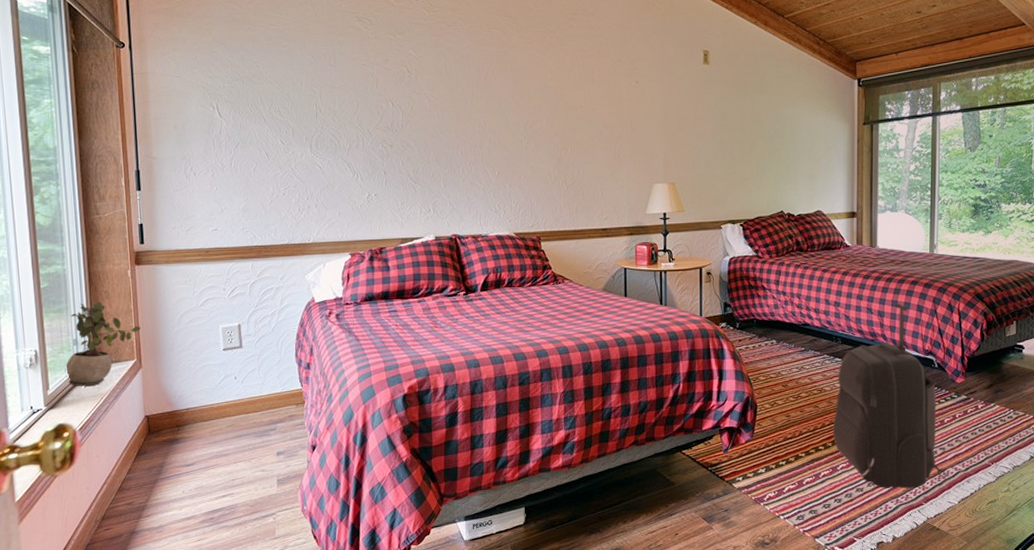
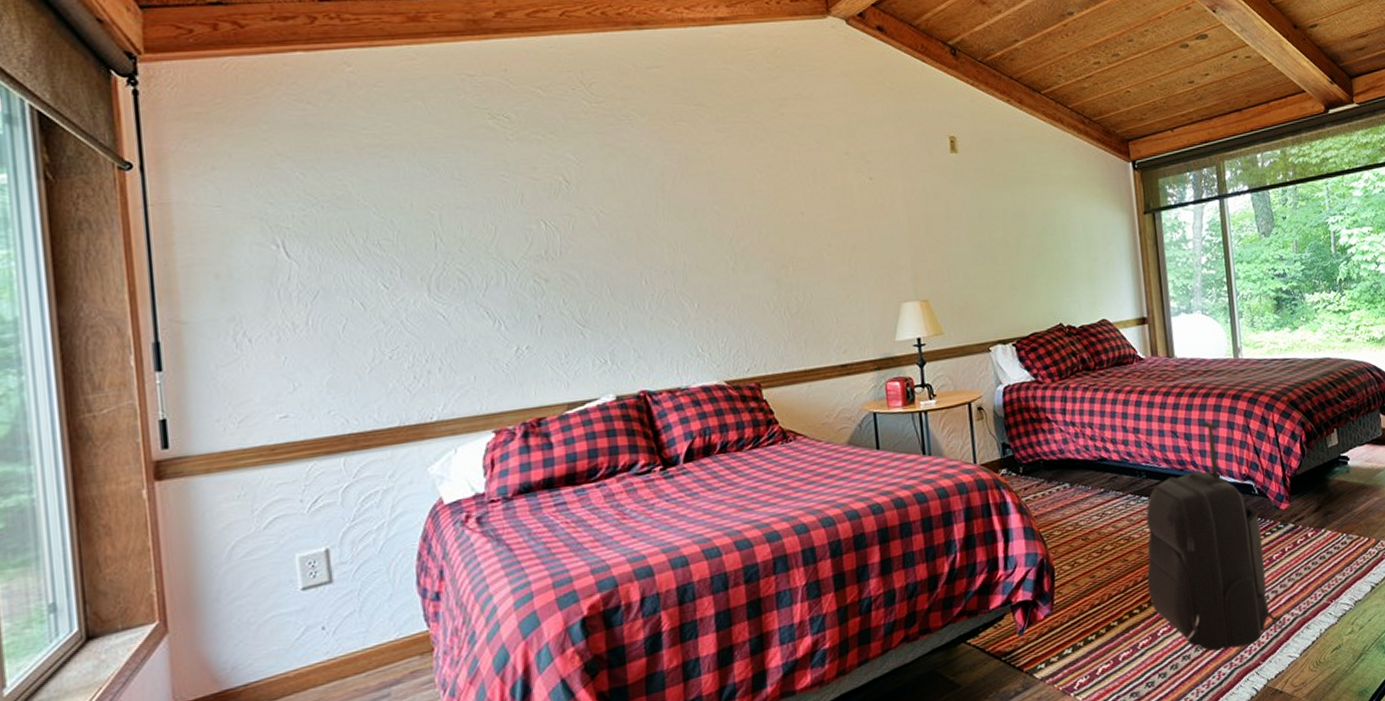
potted plant: present [65,301,142,387] -> none [34,541,167,678]

